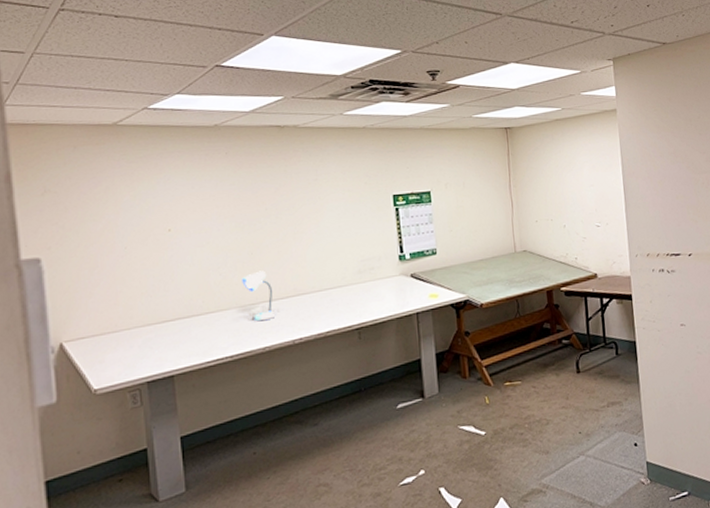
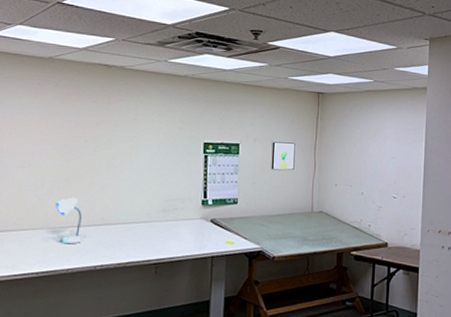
wall art: none [464,183,491,214] -> present [271,141,296,171]

